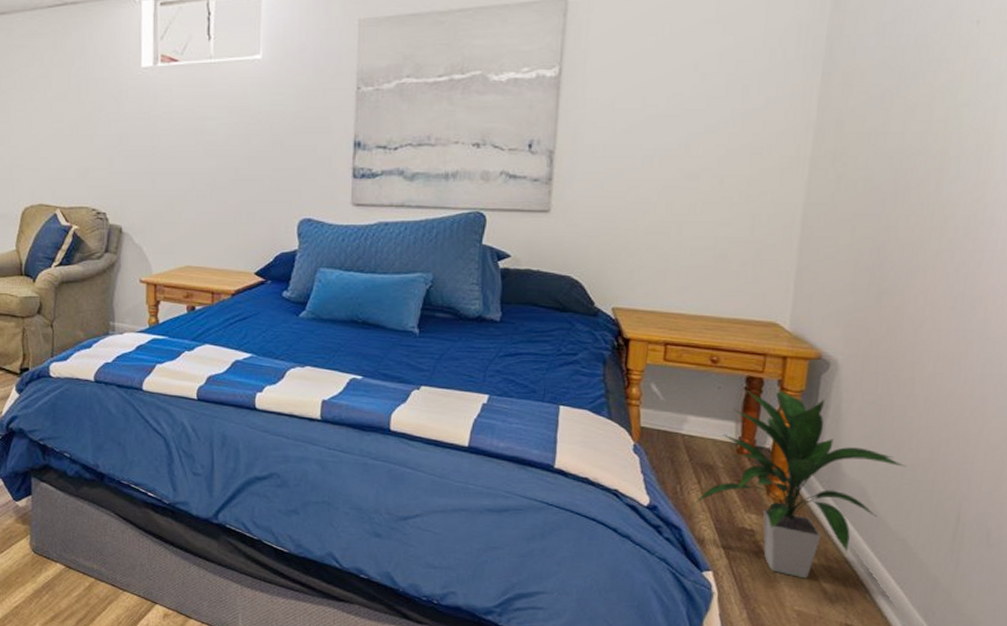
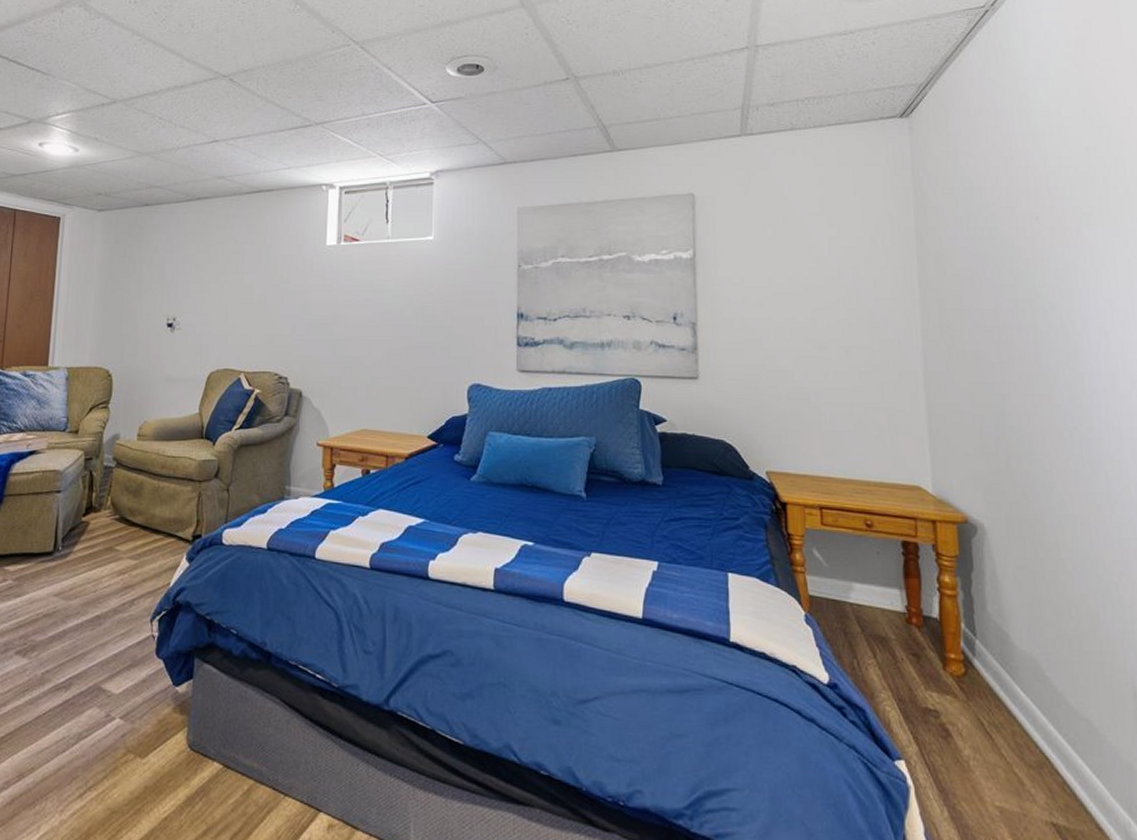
indoor plant: present [692,389,907,579] -> none [872,555,1072,768]

